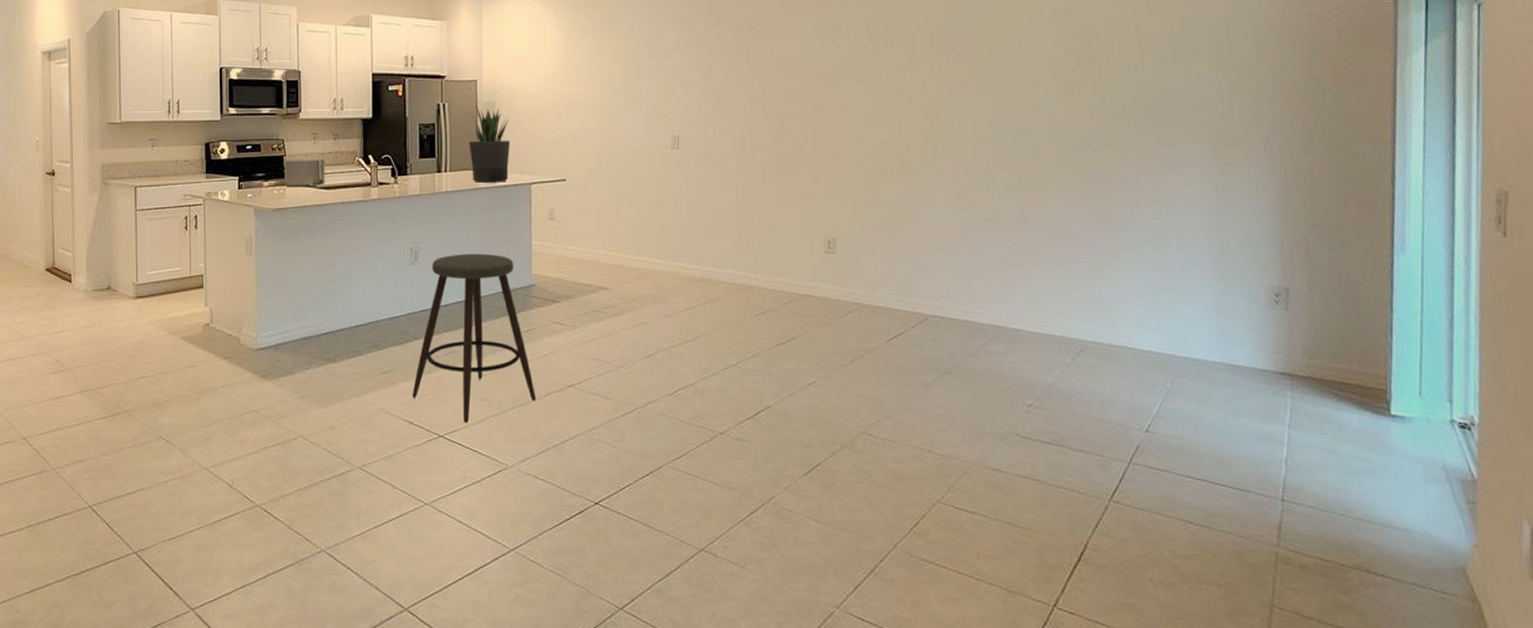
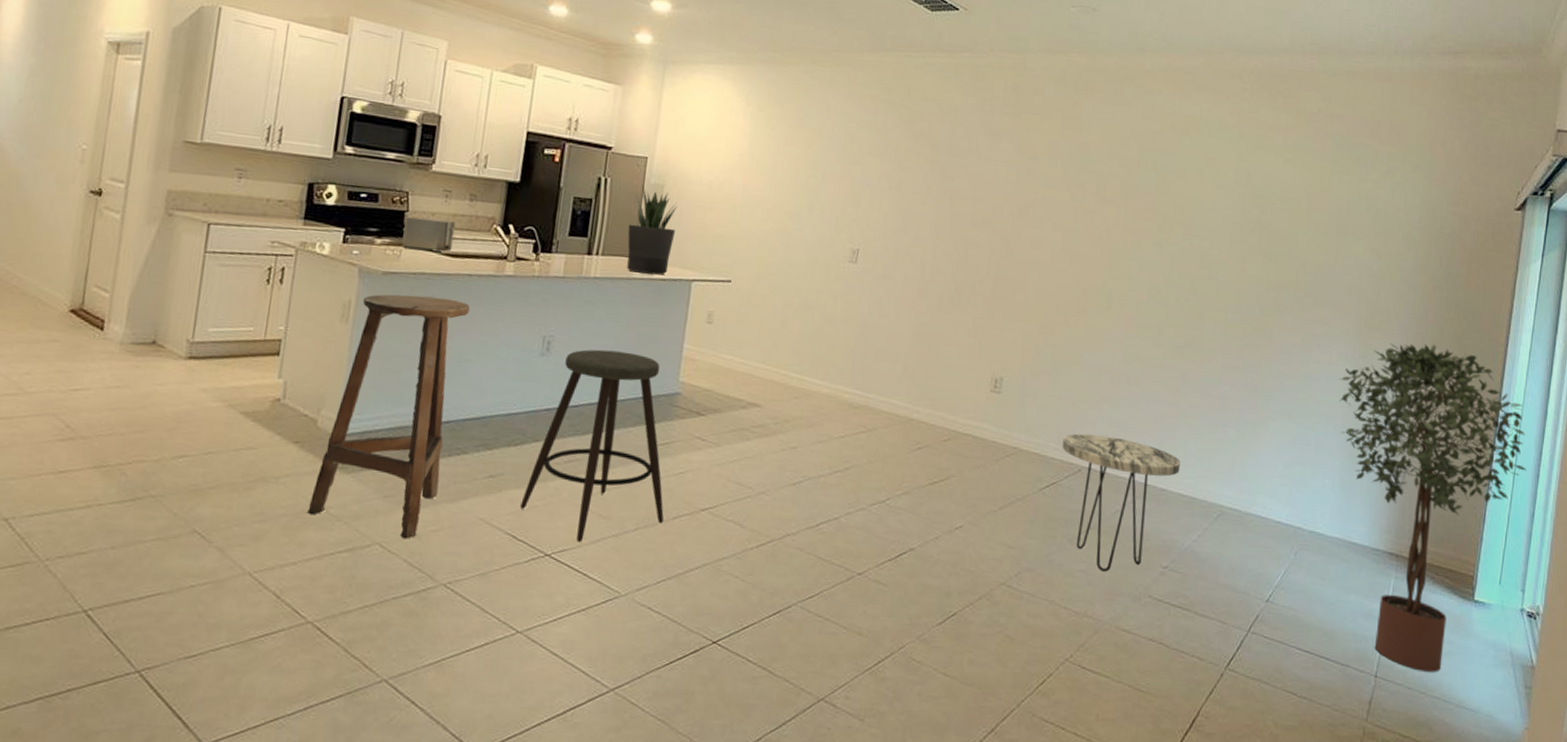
bar stool: none [243,225,347,431] -> present [307,294,470,539]
side table: none [904,283,1032,414] -> present [1062,433,1180,572]
potted tree: none [1197,152,1437,493] -> present [1339,342,1527,672]

